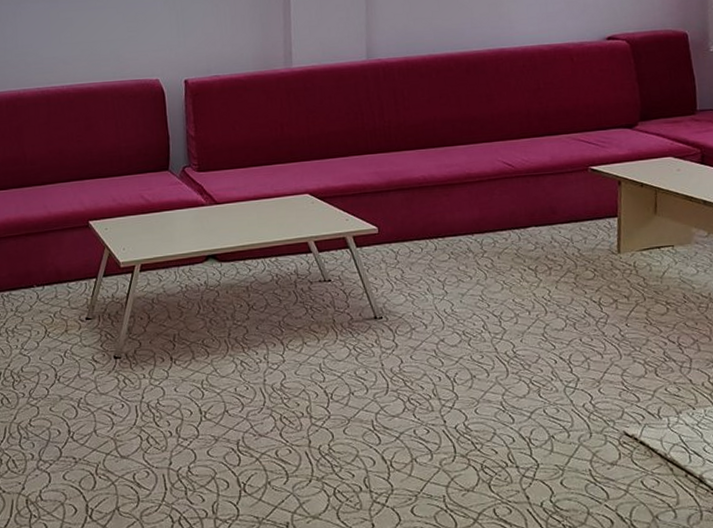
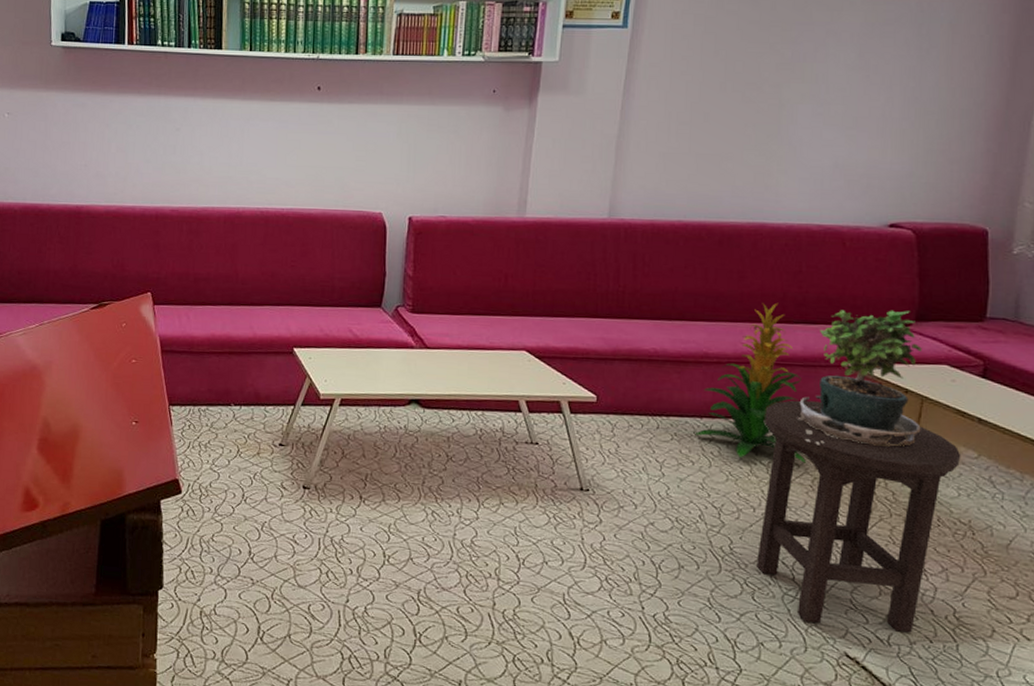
indoor plant: none [469,119,568,267] -> present [695,302,807,463]
stool: none [526,204,695,409] -> present [757,400,961,633]
potted plant: none [554,112,659,245] -> present [797,310,922,447]

